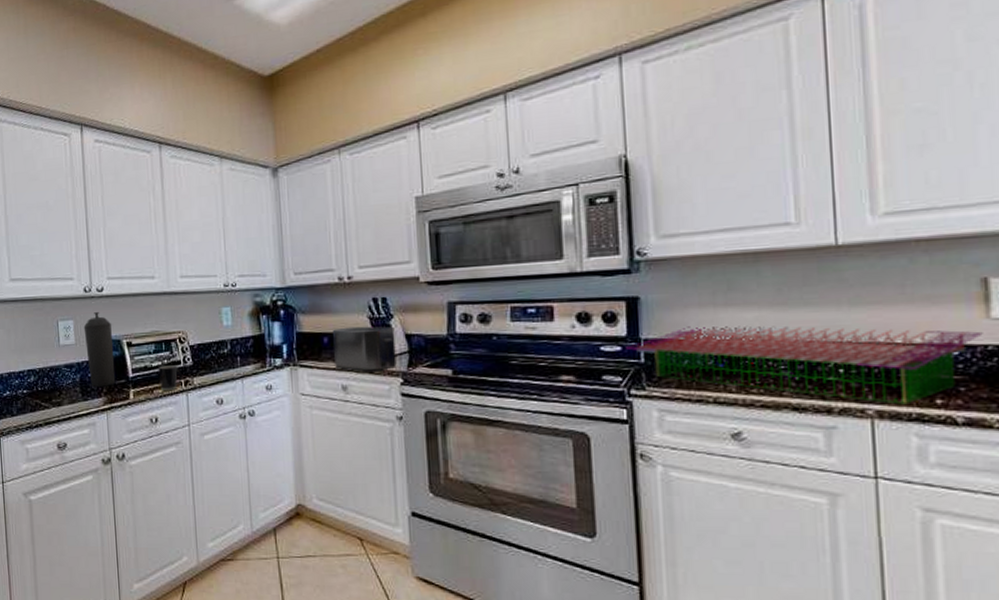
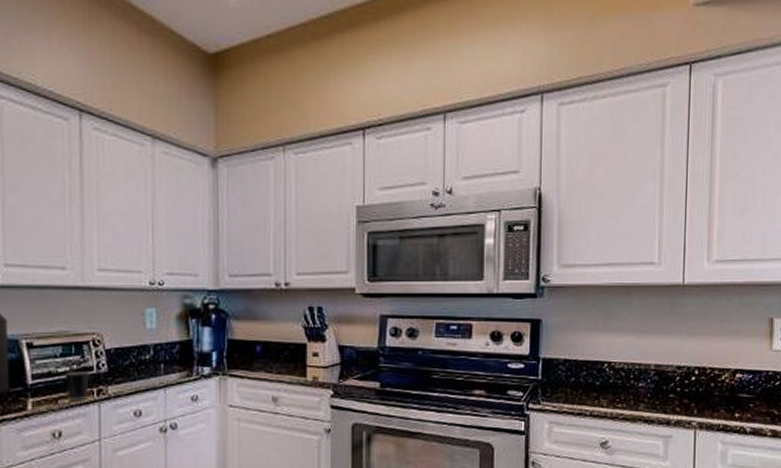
toaster: present [332,326,397,372] -> none [265,335,328,384]
dish rack: present [626,326,983,405] -> none [528,348,767,418]

